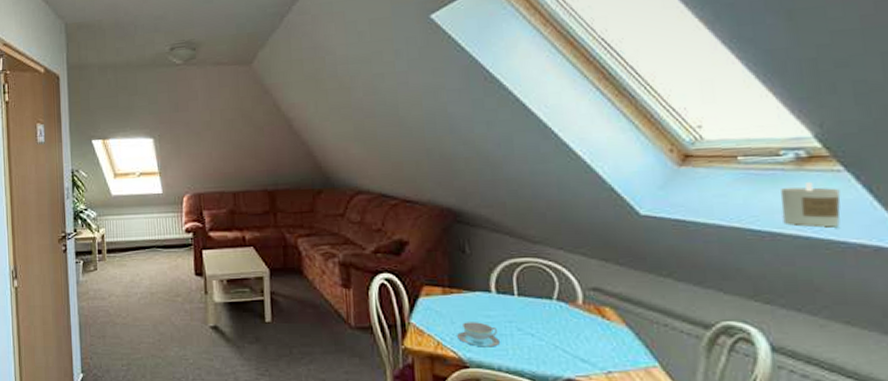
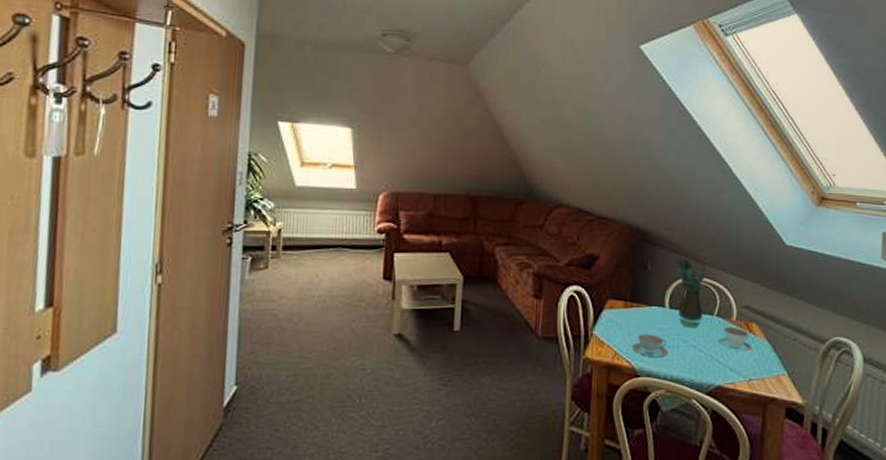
vase: none [498,236,540,315] -> present [676,256,707,329]
teacup: none [561,312,609,340] -> present [717,327,753,351]

